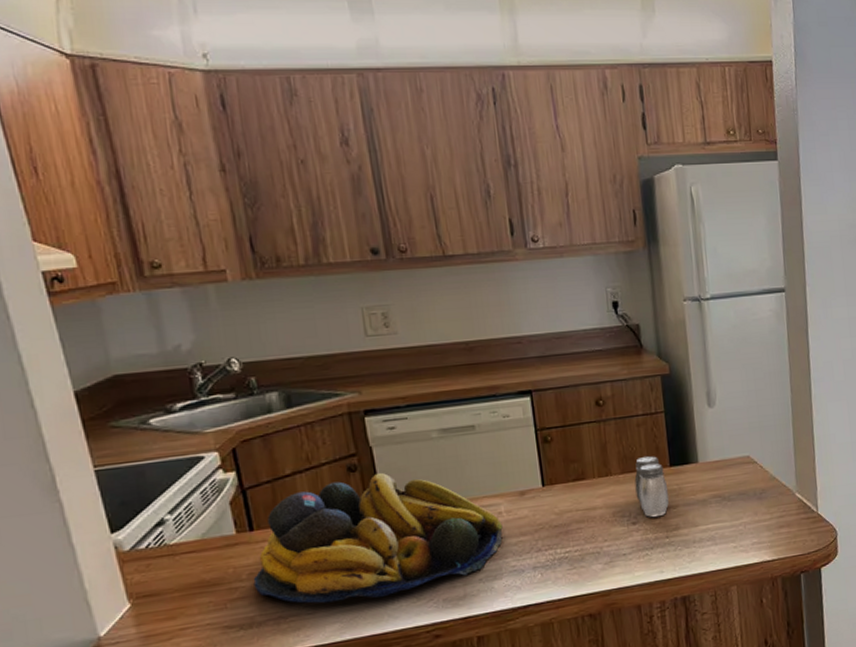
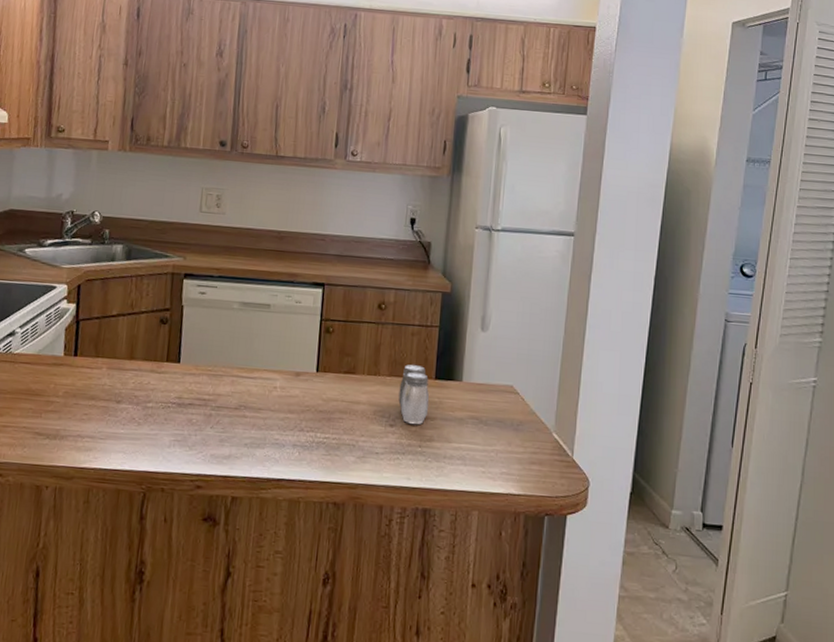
fruit bowl: present [253,472,503,604] -> none [65,329,275,439]

